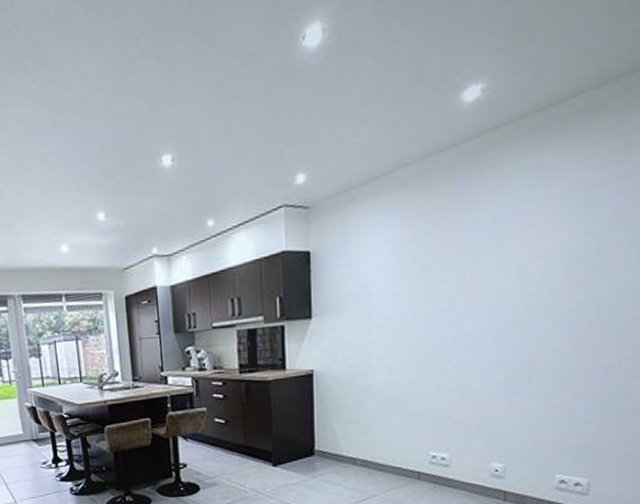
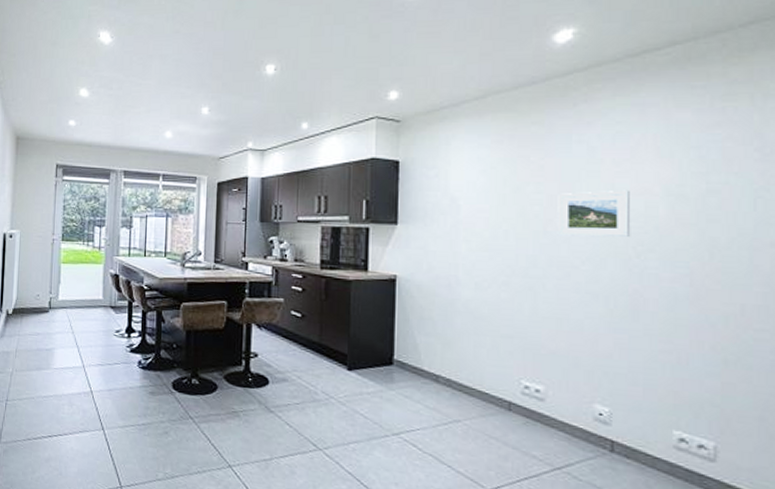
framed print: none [462,257,530,311] -> present [557,189,631,238]

